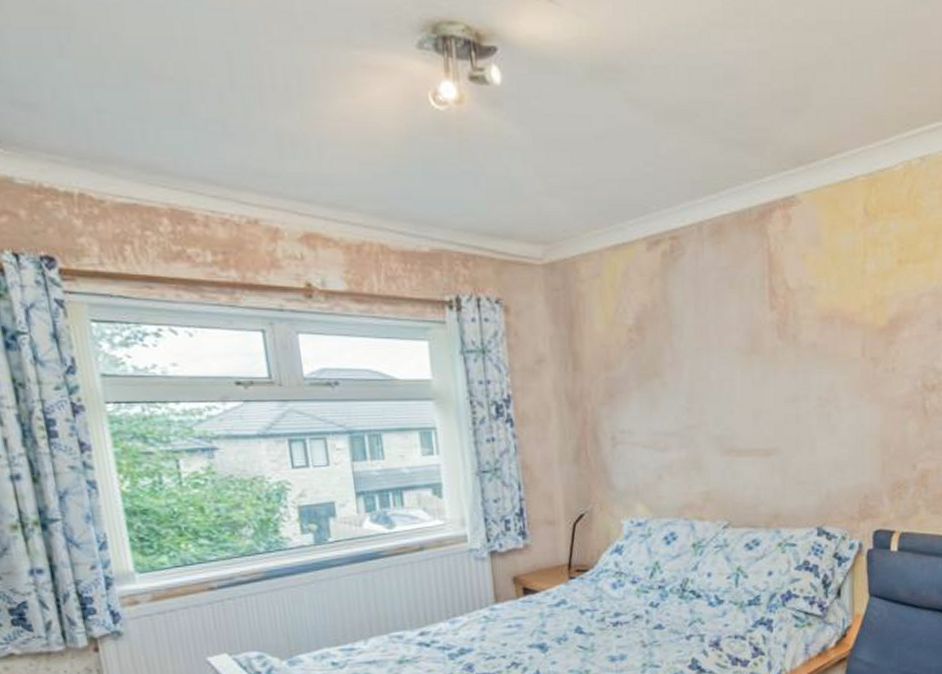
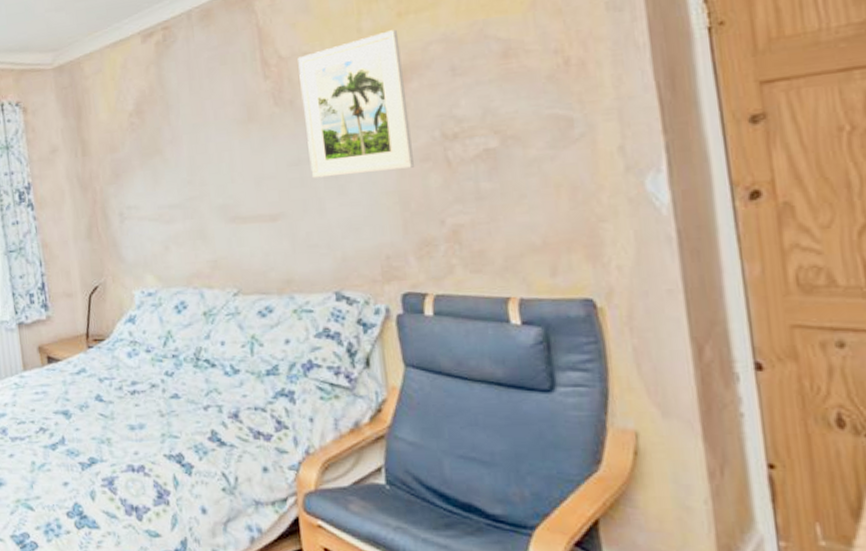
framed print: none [804,277,898,416] -> present [298,29,415,178]

